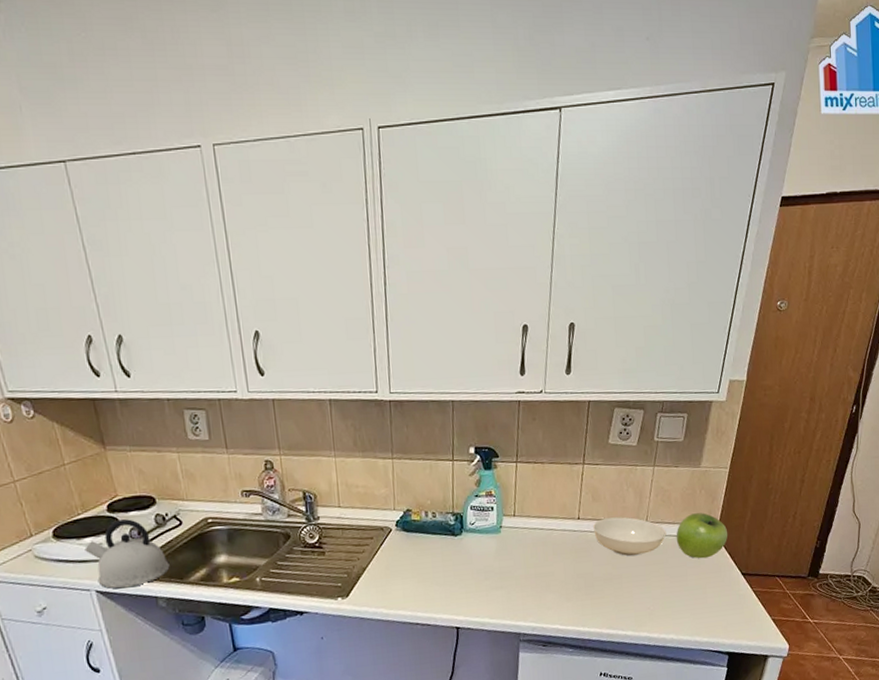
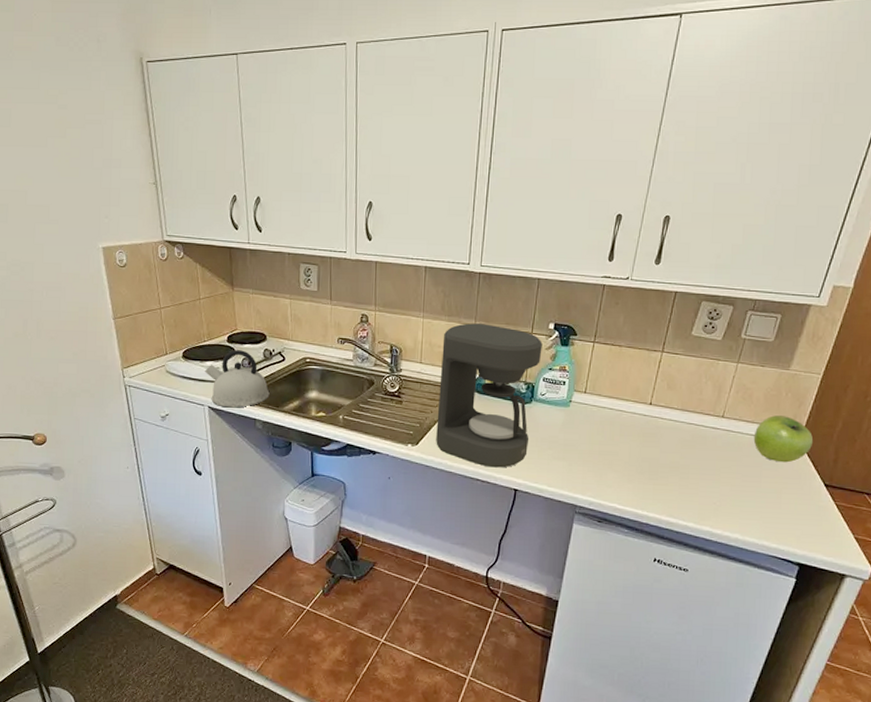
coffee maker: none [360,455,466,609] -> present [436,323,543,468]
bowl: present [592,517,667,557] -> none [664,407,743,449]

